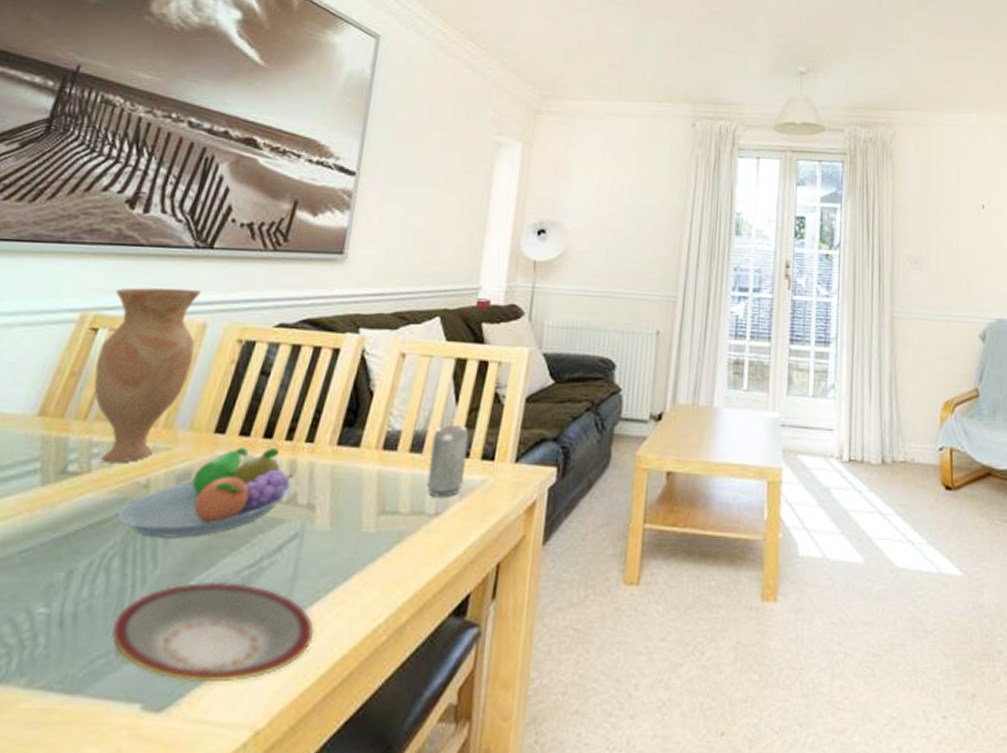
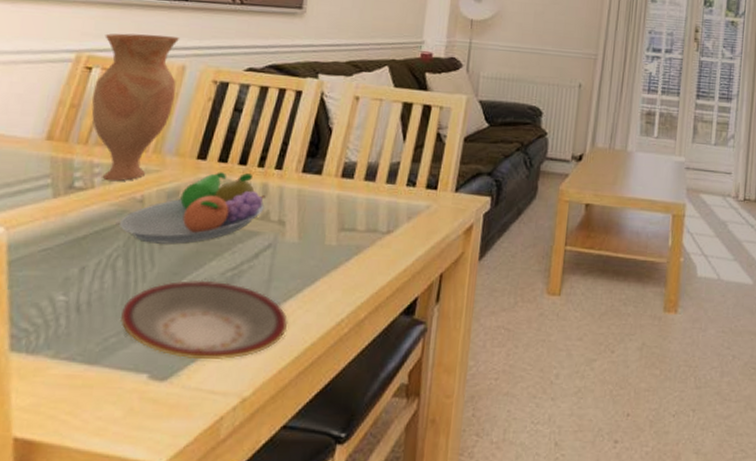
beverage can: present [426,425,469,497] -> none [379,159,416,219]

